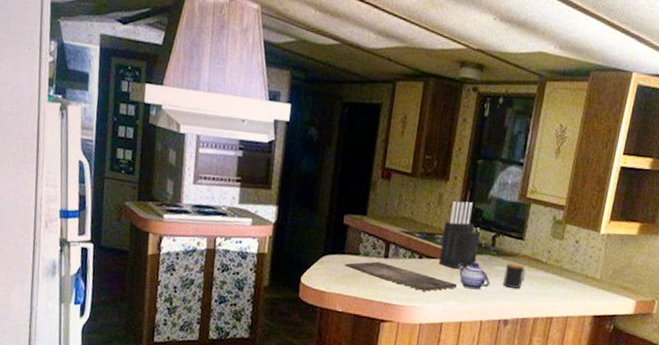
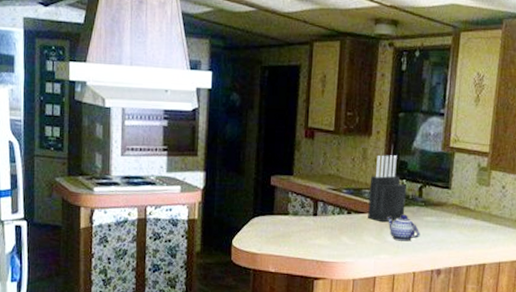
cutting board: present [345,261,458,291] -> none [275,220,388,246]
mug: present [503,263,525,289] -> none [432,213,454,237]

